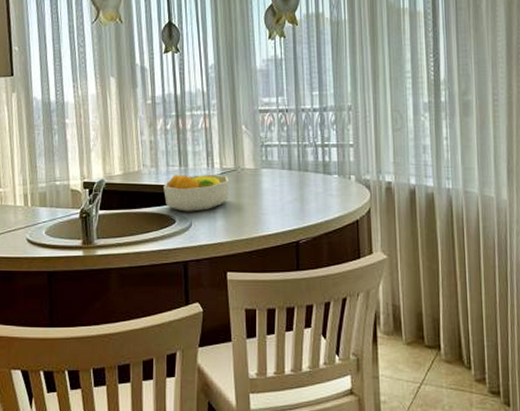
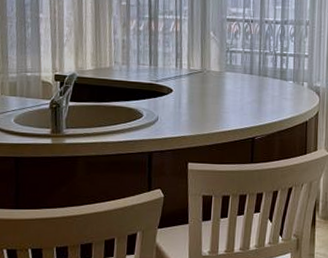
fruit bowl: present [163,175,229,212] -> none [133,73,196,108]

